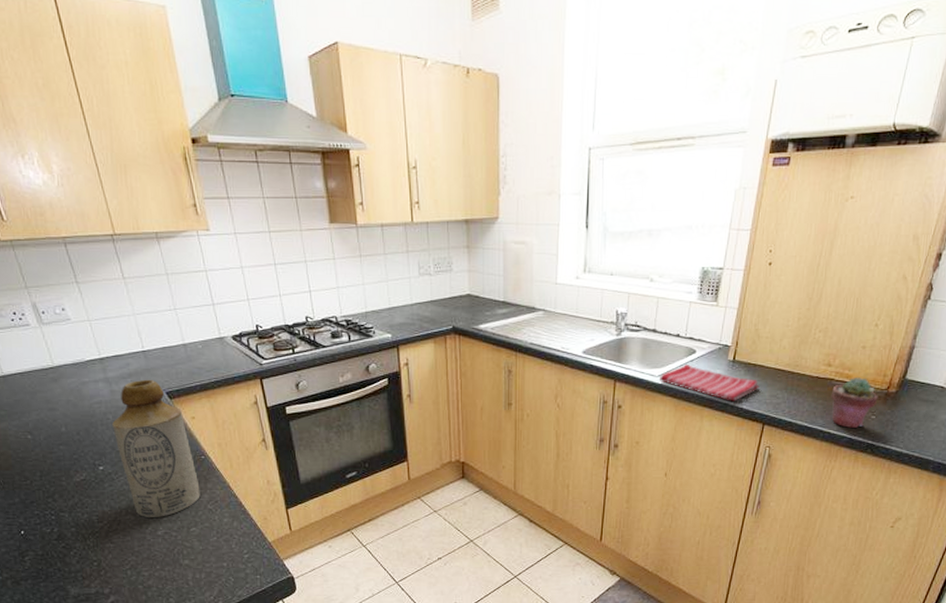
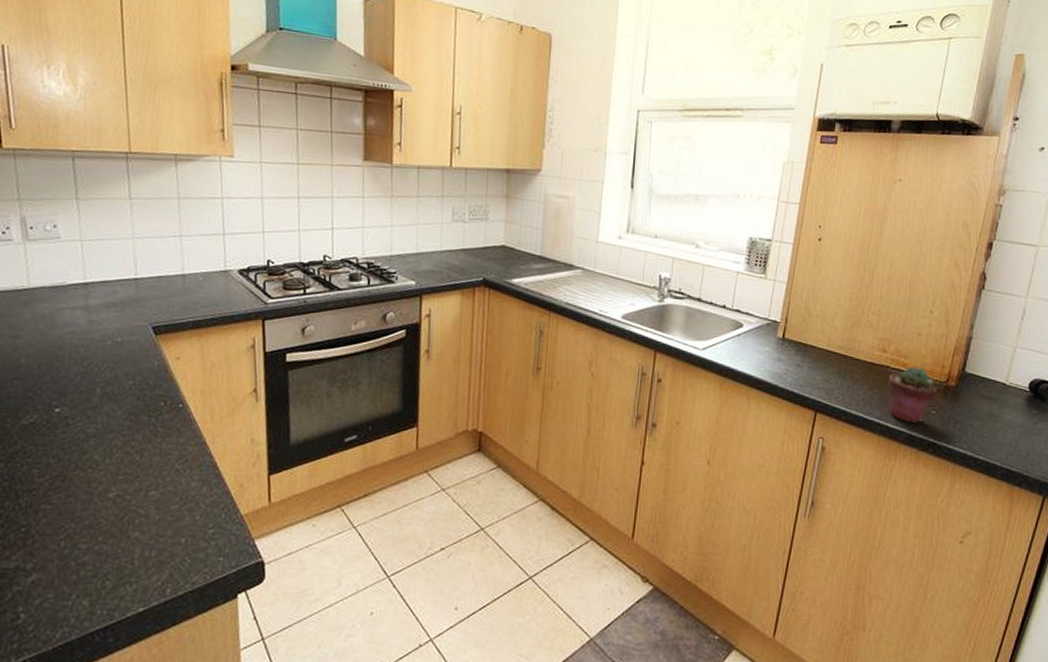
bottle: present [112,379,200,517] -> none [81,310,171,476]
dish towel: present [660,363,760,401] -> none [704,337,811,384]

